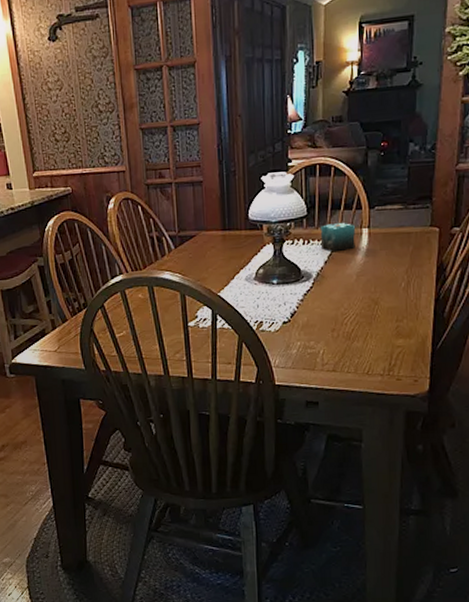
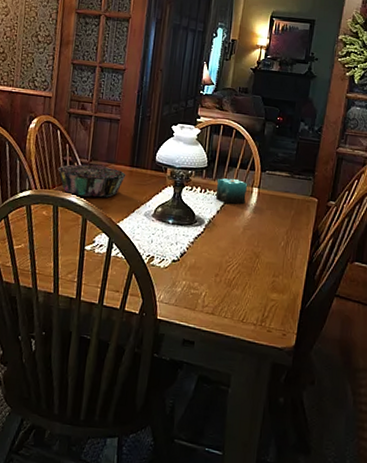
decorative bowl: none [146,235,219,273] -> present [58,164,126,198]

